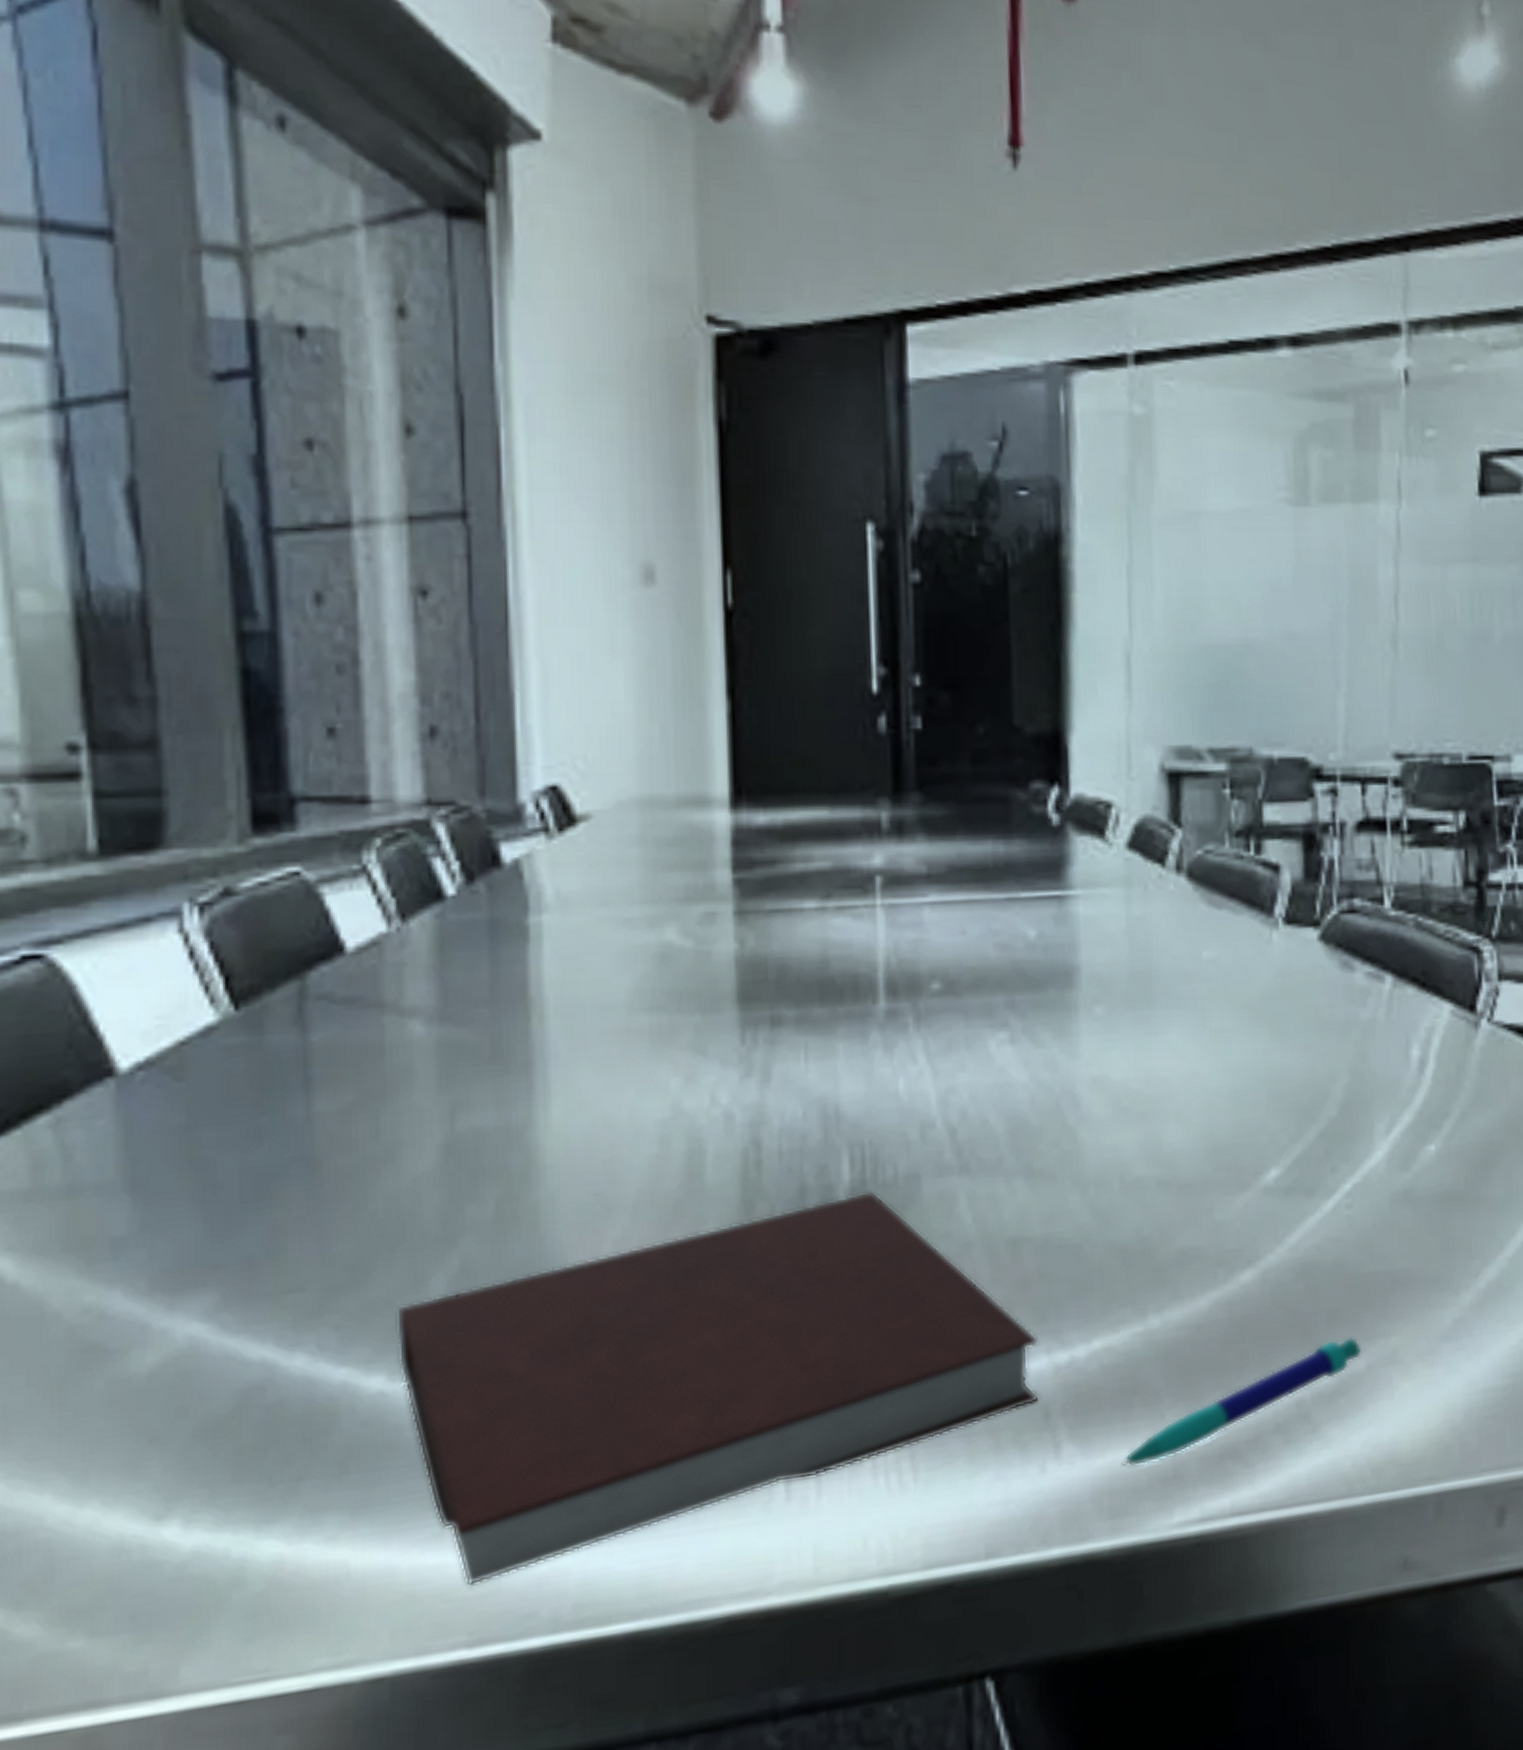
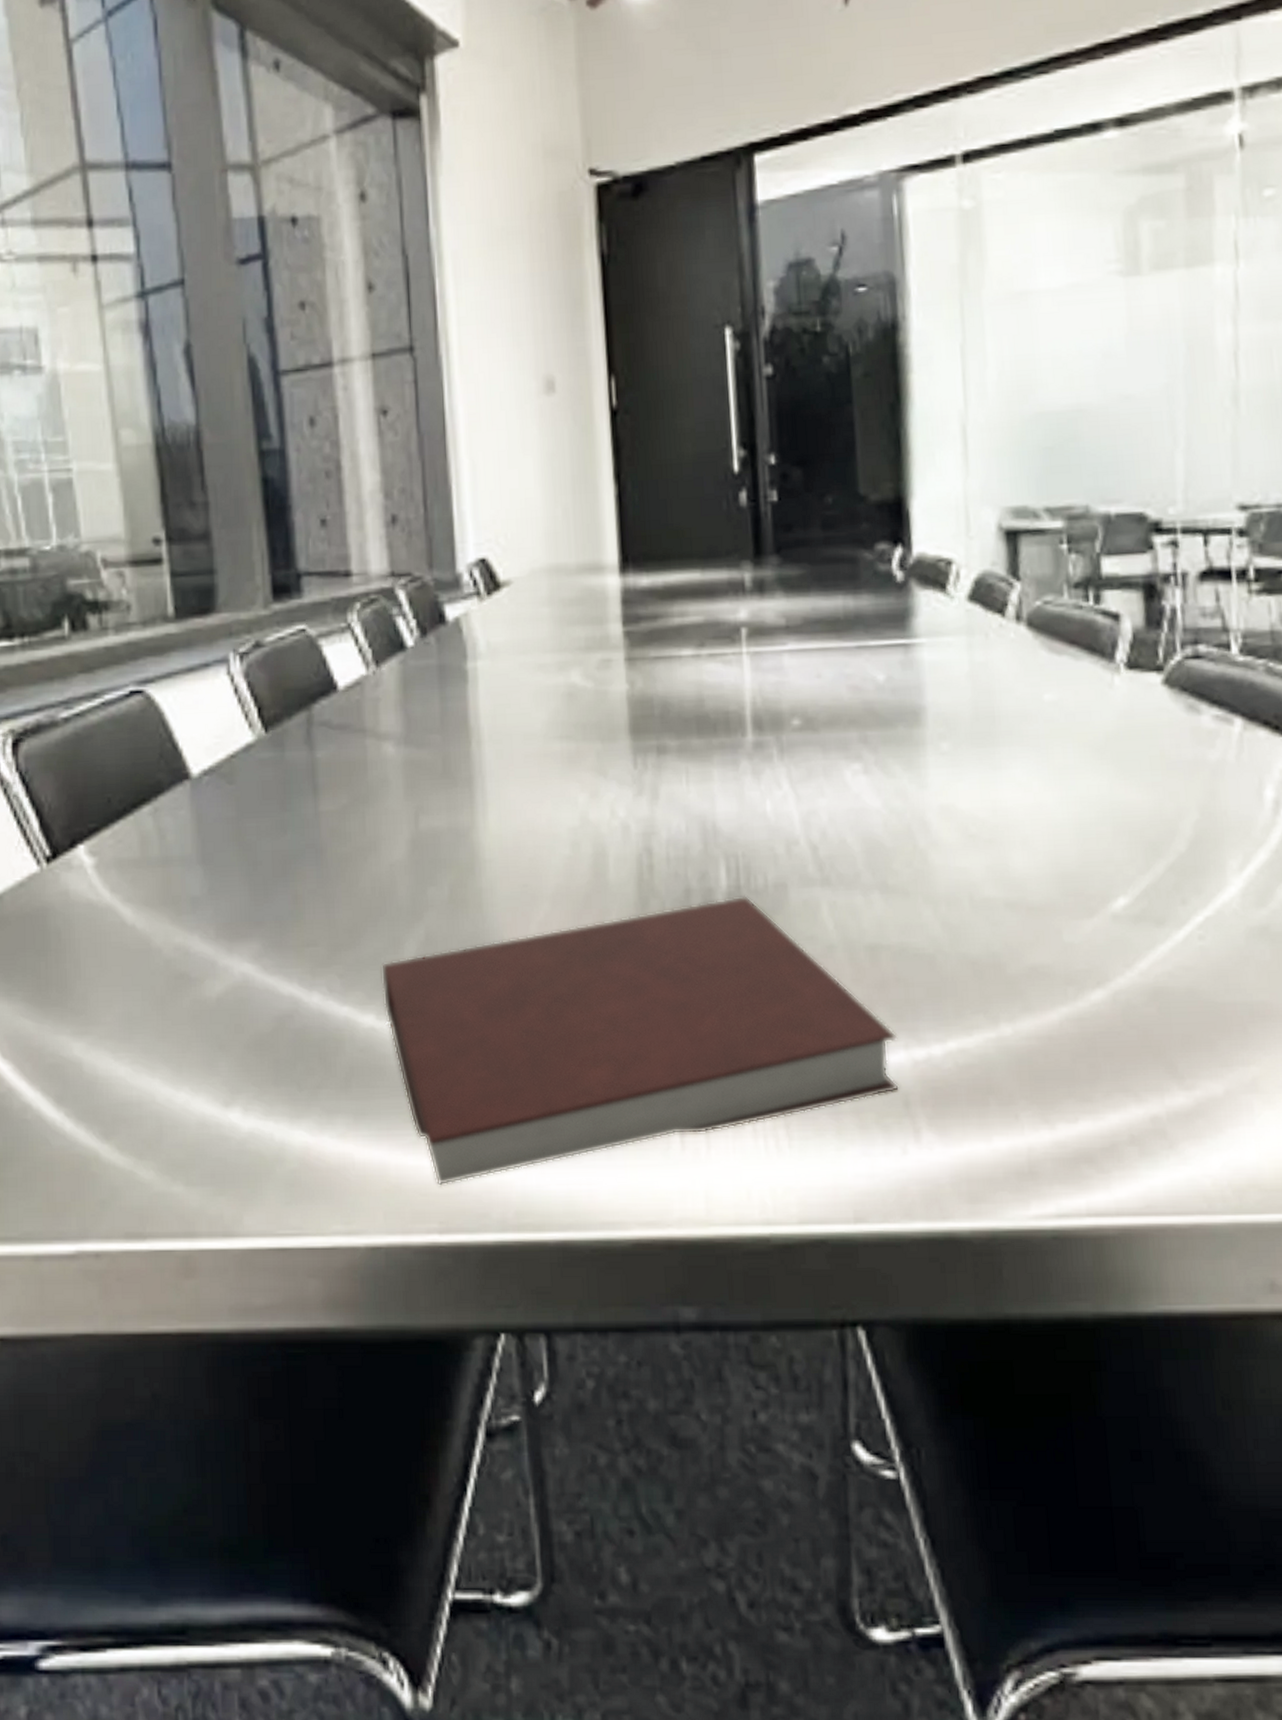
pen: present [1121,1336,1362,1467] -> none [978,1061,1220,1159]

